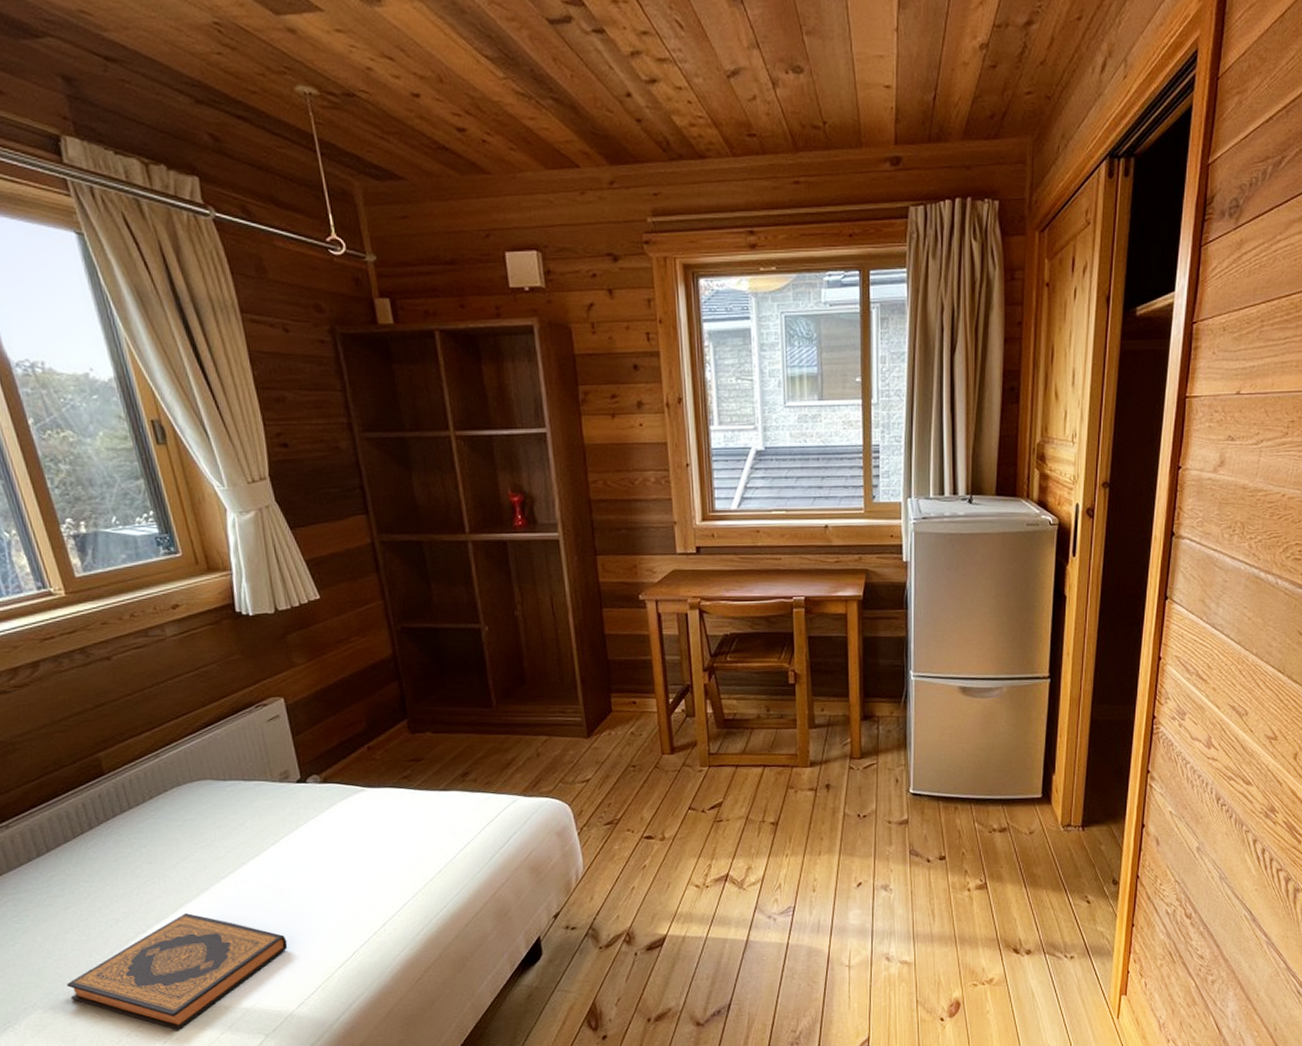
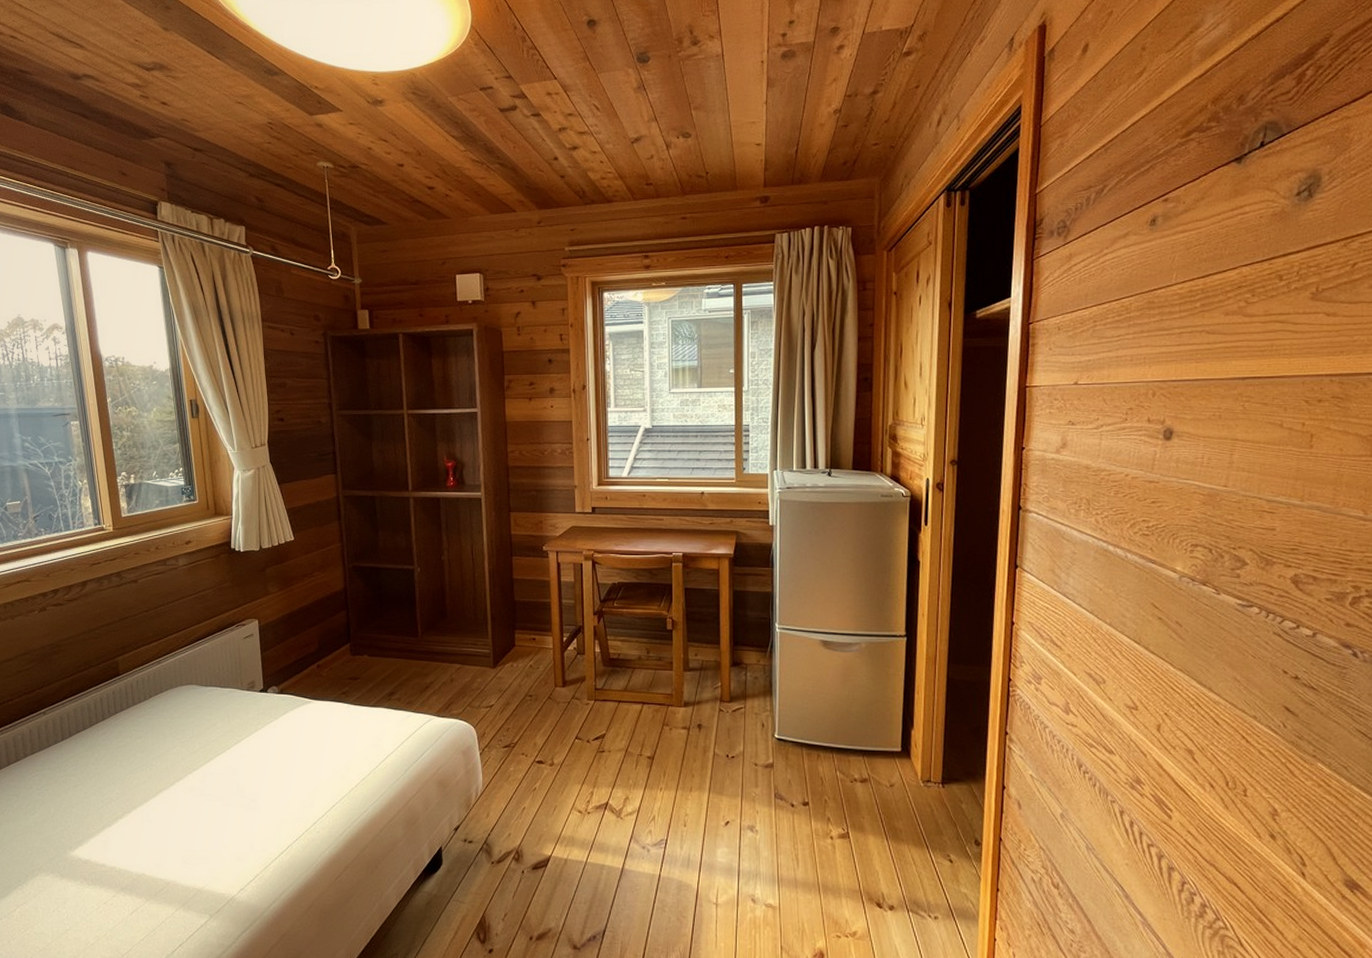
hardback book: present [66,913,288,1031] -> none [66,799,237,904]

